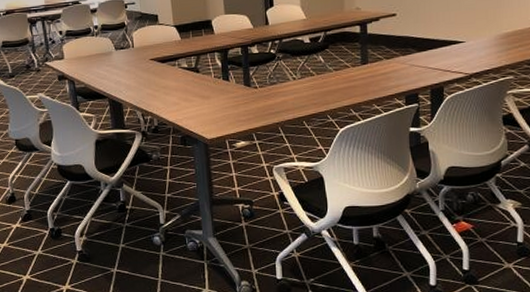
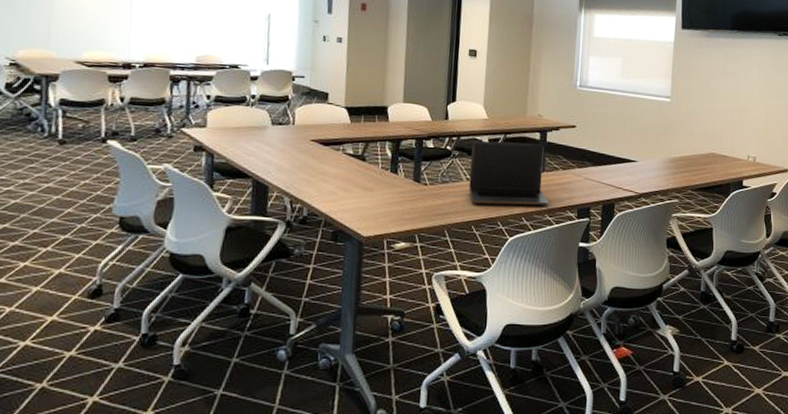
laptop computer: none [294,36,376,101] -> present [468,140,549,206]

